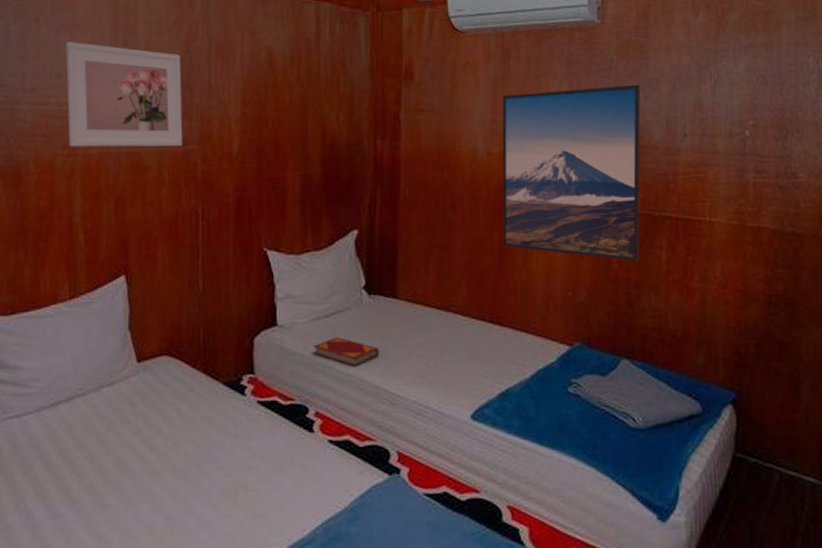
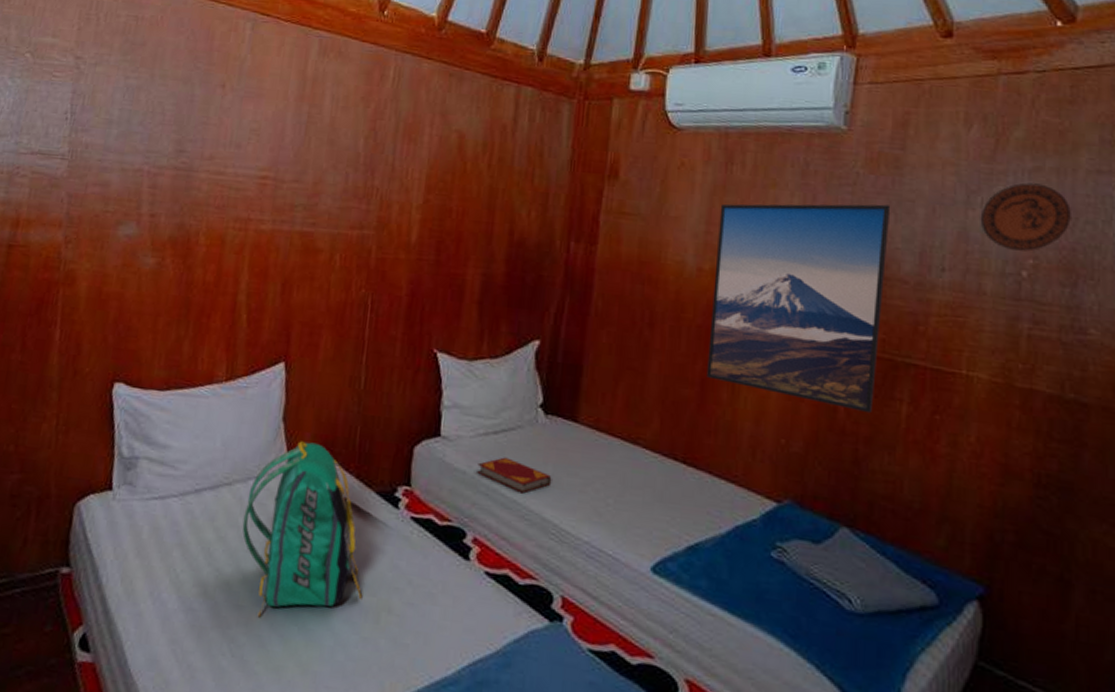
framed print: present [65,42,183,147] -> none [241,110,365,231]
backpack: none [100,346,219,513] -> present [242,441,362,618]
decorative plate: none [710,57,779,114] -> present [980,182,1071,251]

